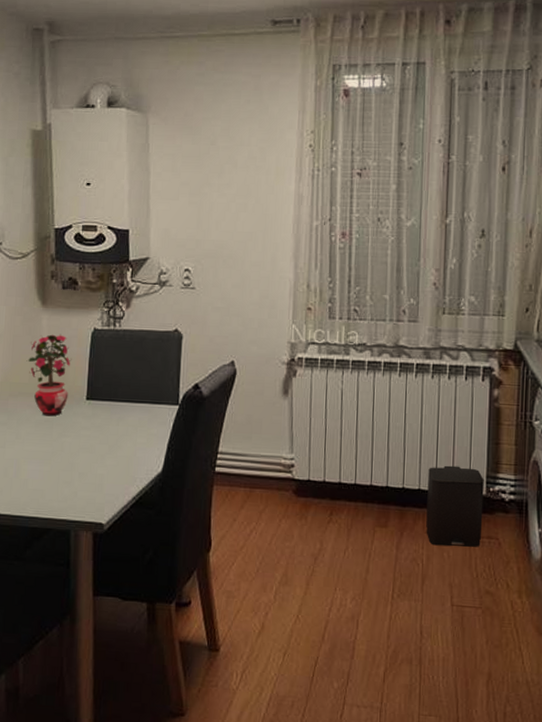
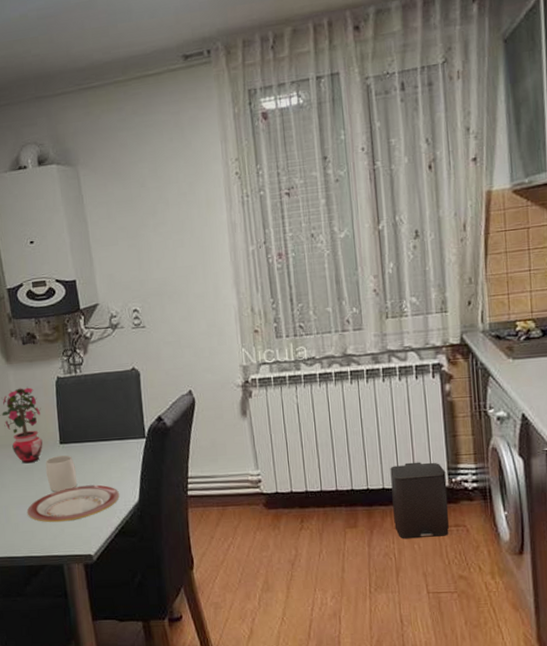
plate: none [39,447,143,484] -> present [26,484,120,523]
mug: none [66,412,100,451] -> present [45,455,78,492]

